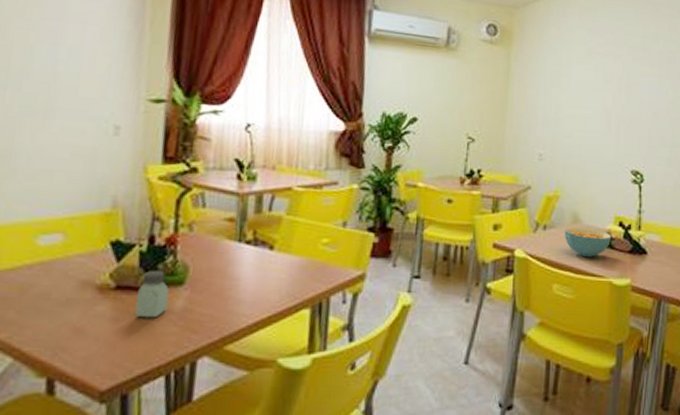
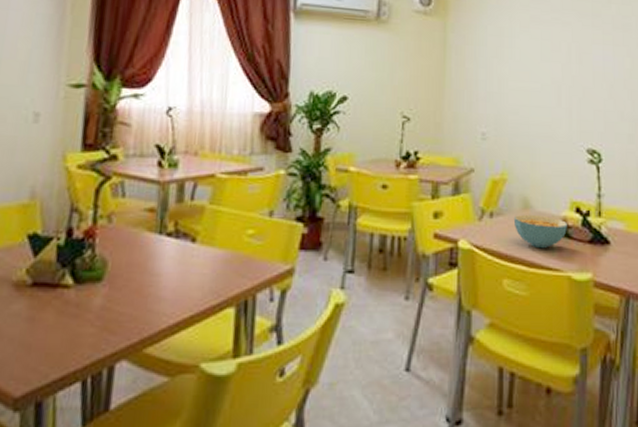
saltshaker: present [135,270,169,318] -> none [51,265,87,318]

